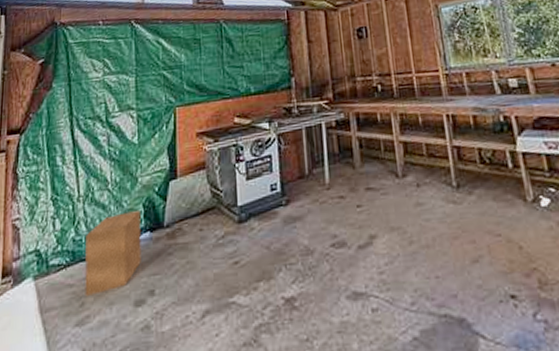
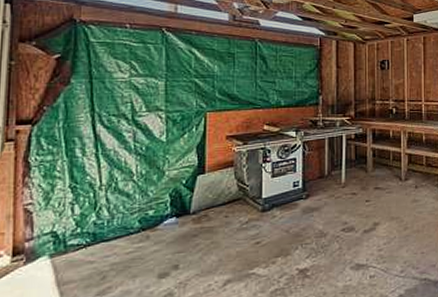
cardboard box: present [85,209,141,296] -> none [106,198,167,271]

